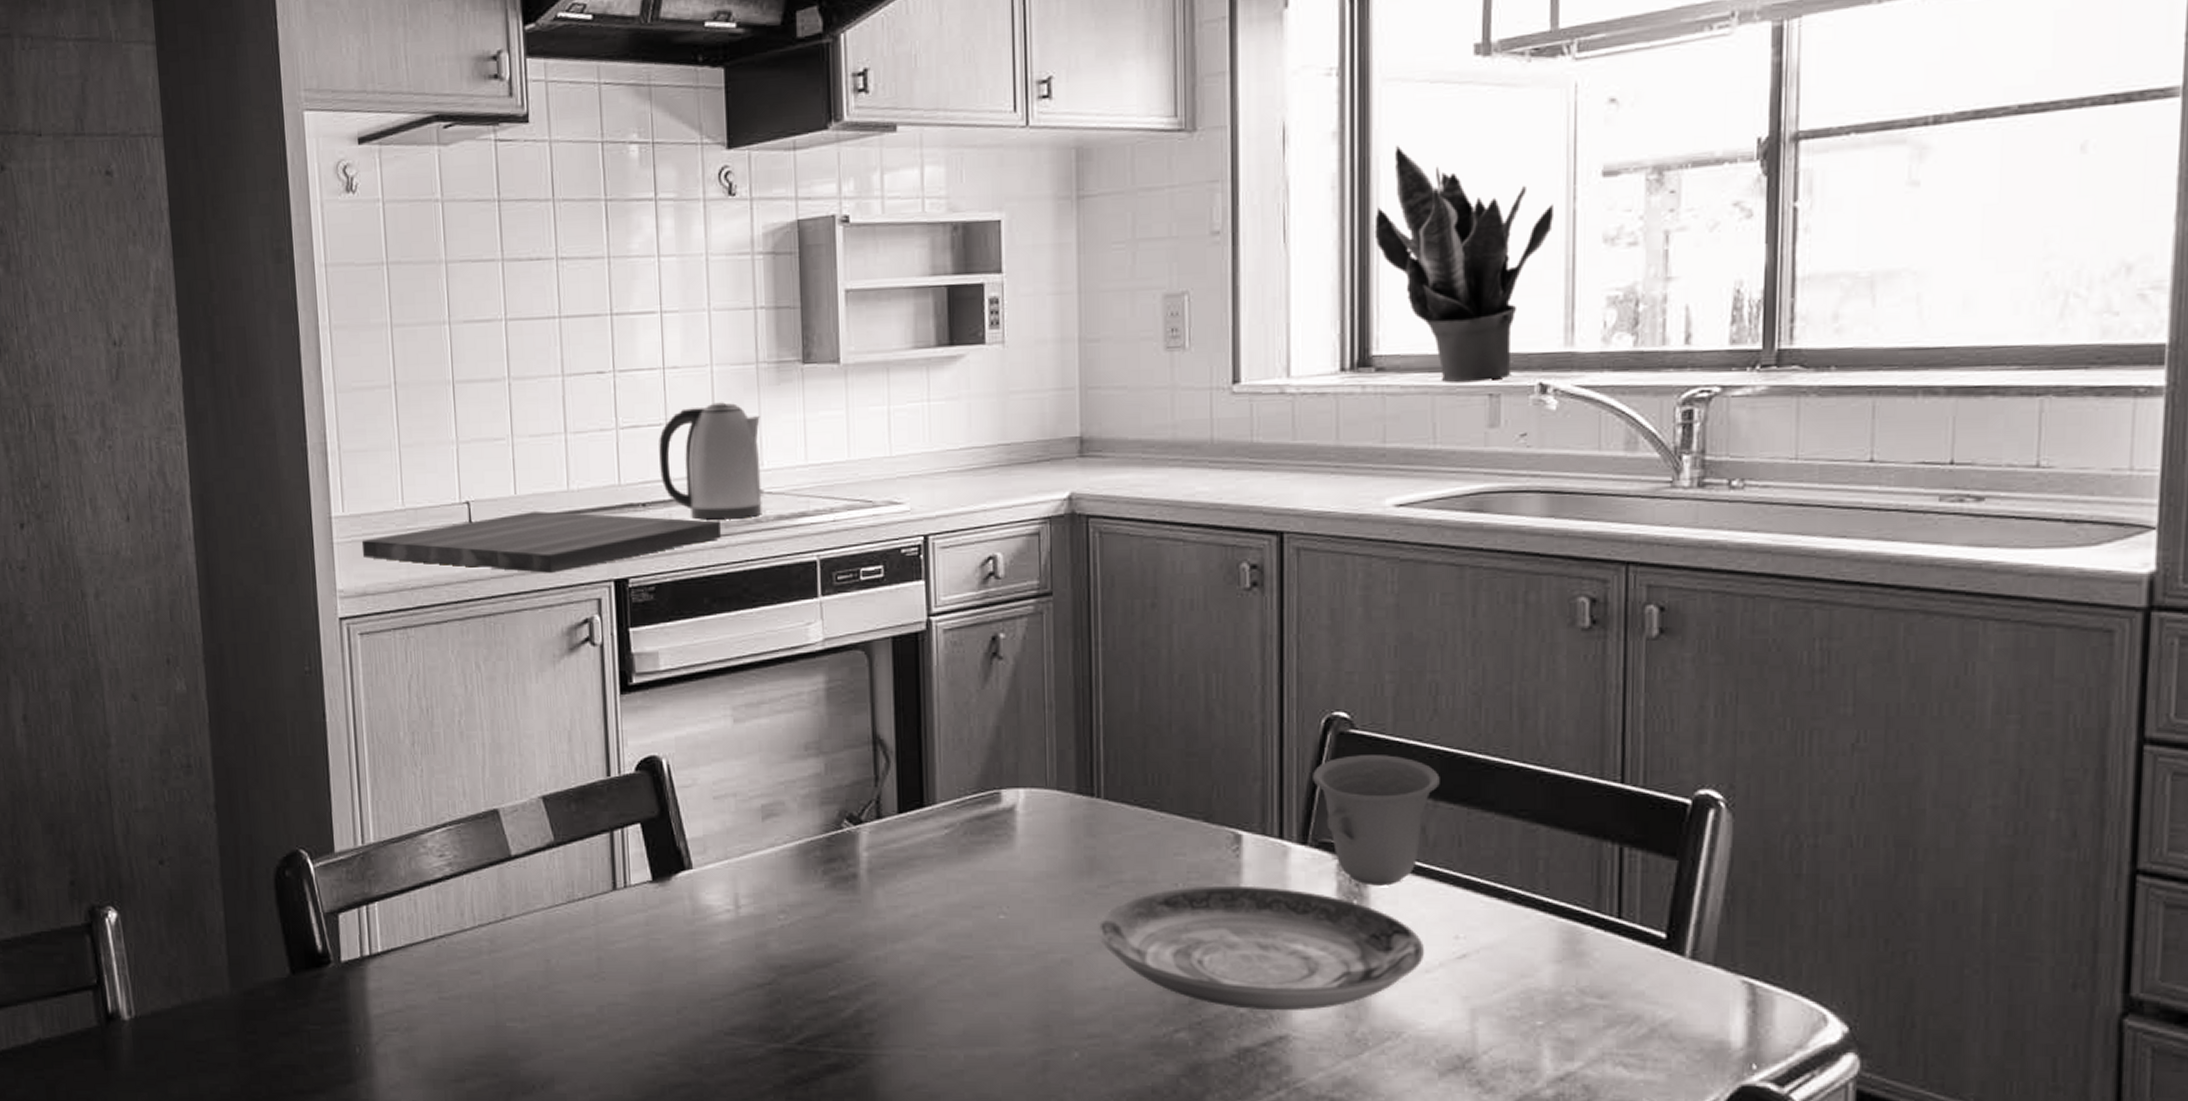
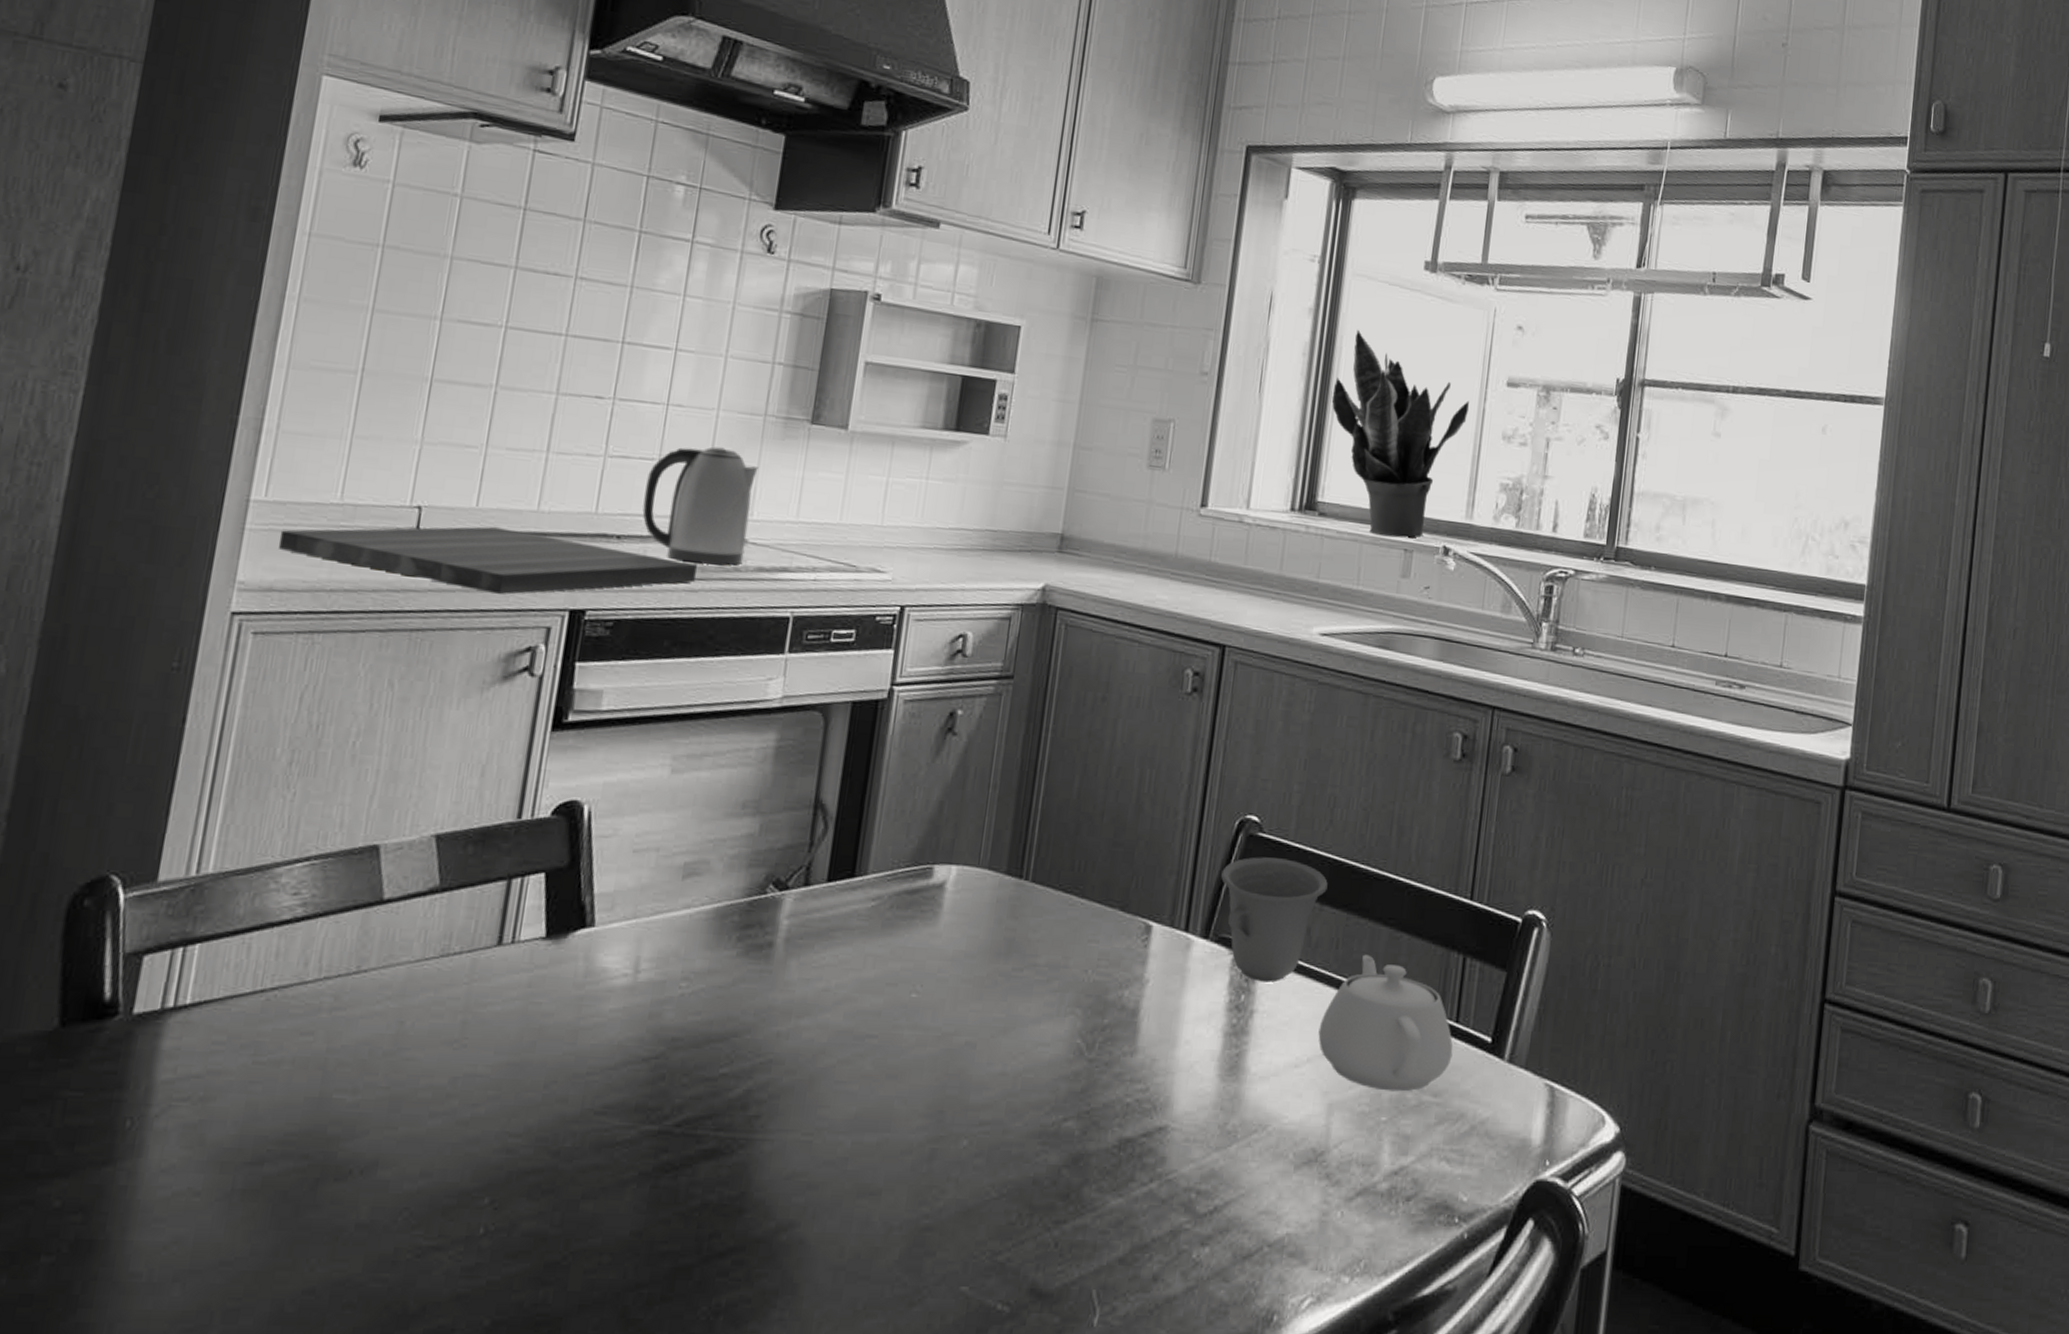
plate: present [1098,885,1425,1011] -> none [1005,974,1297,1102]
teapot: none [1449,850,1618,994] -> present [1318,954,1453,1092]

